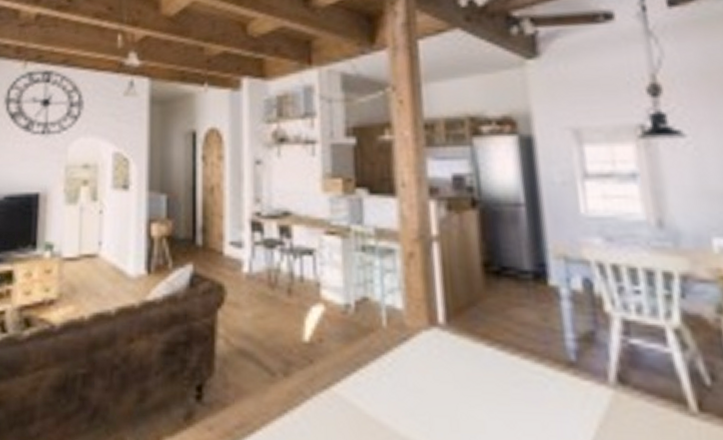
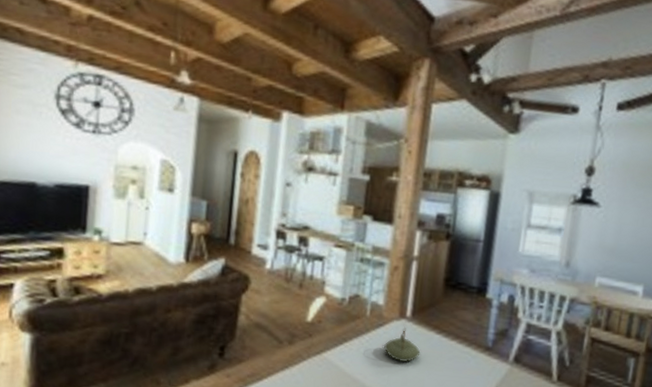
teapot: none [415,340,470,393] -> present [384,327,421,362]

